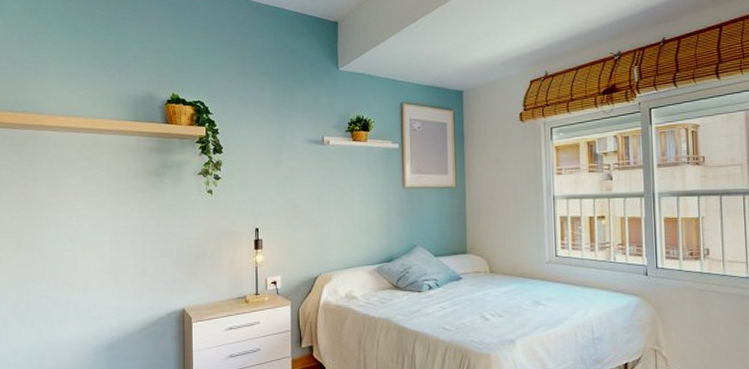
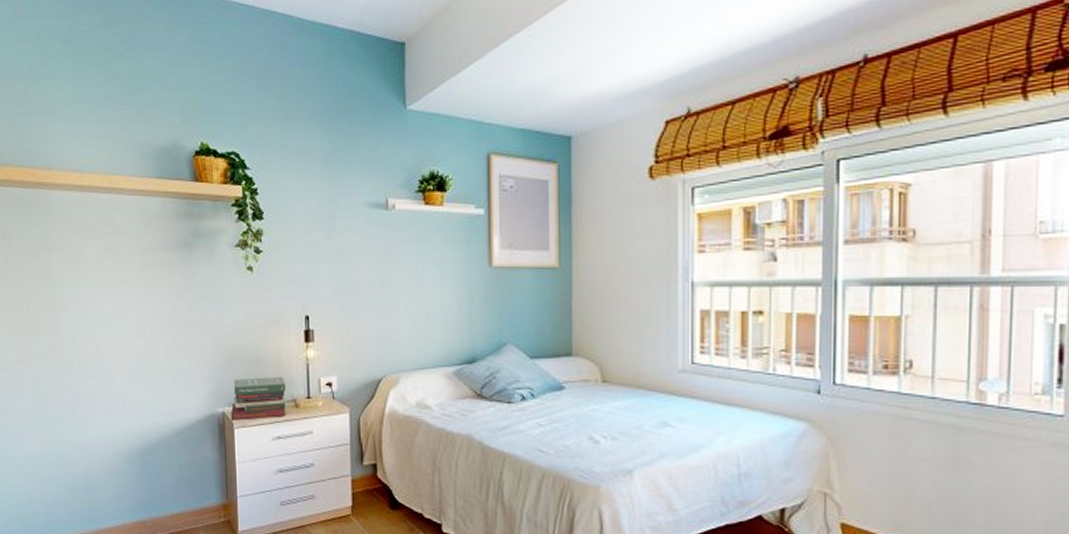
books: none [189,277,238,316] -> present [230,376,286,421]

